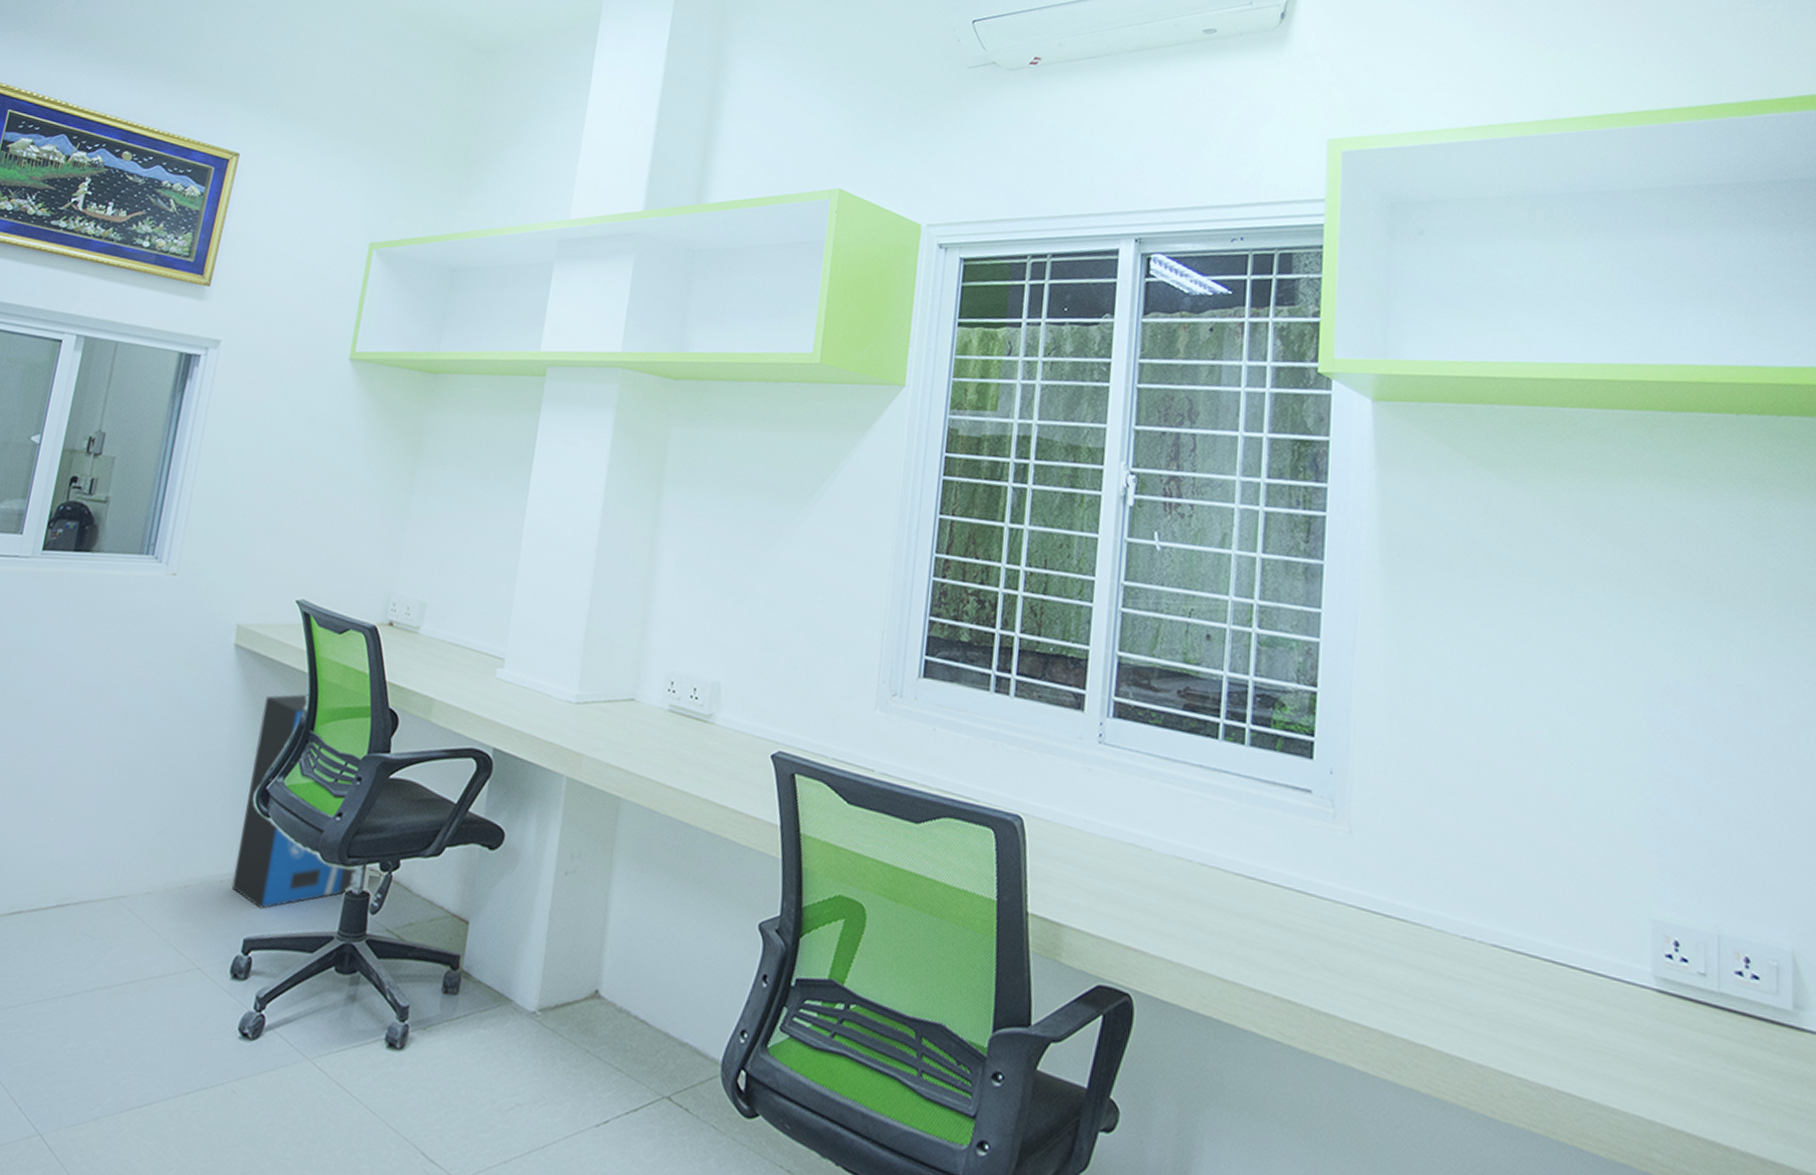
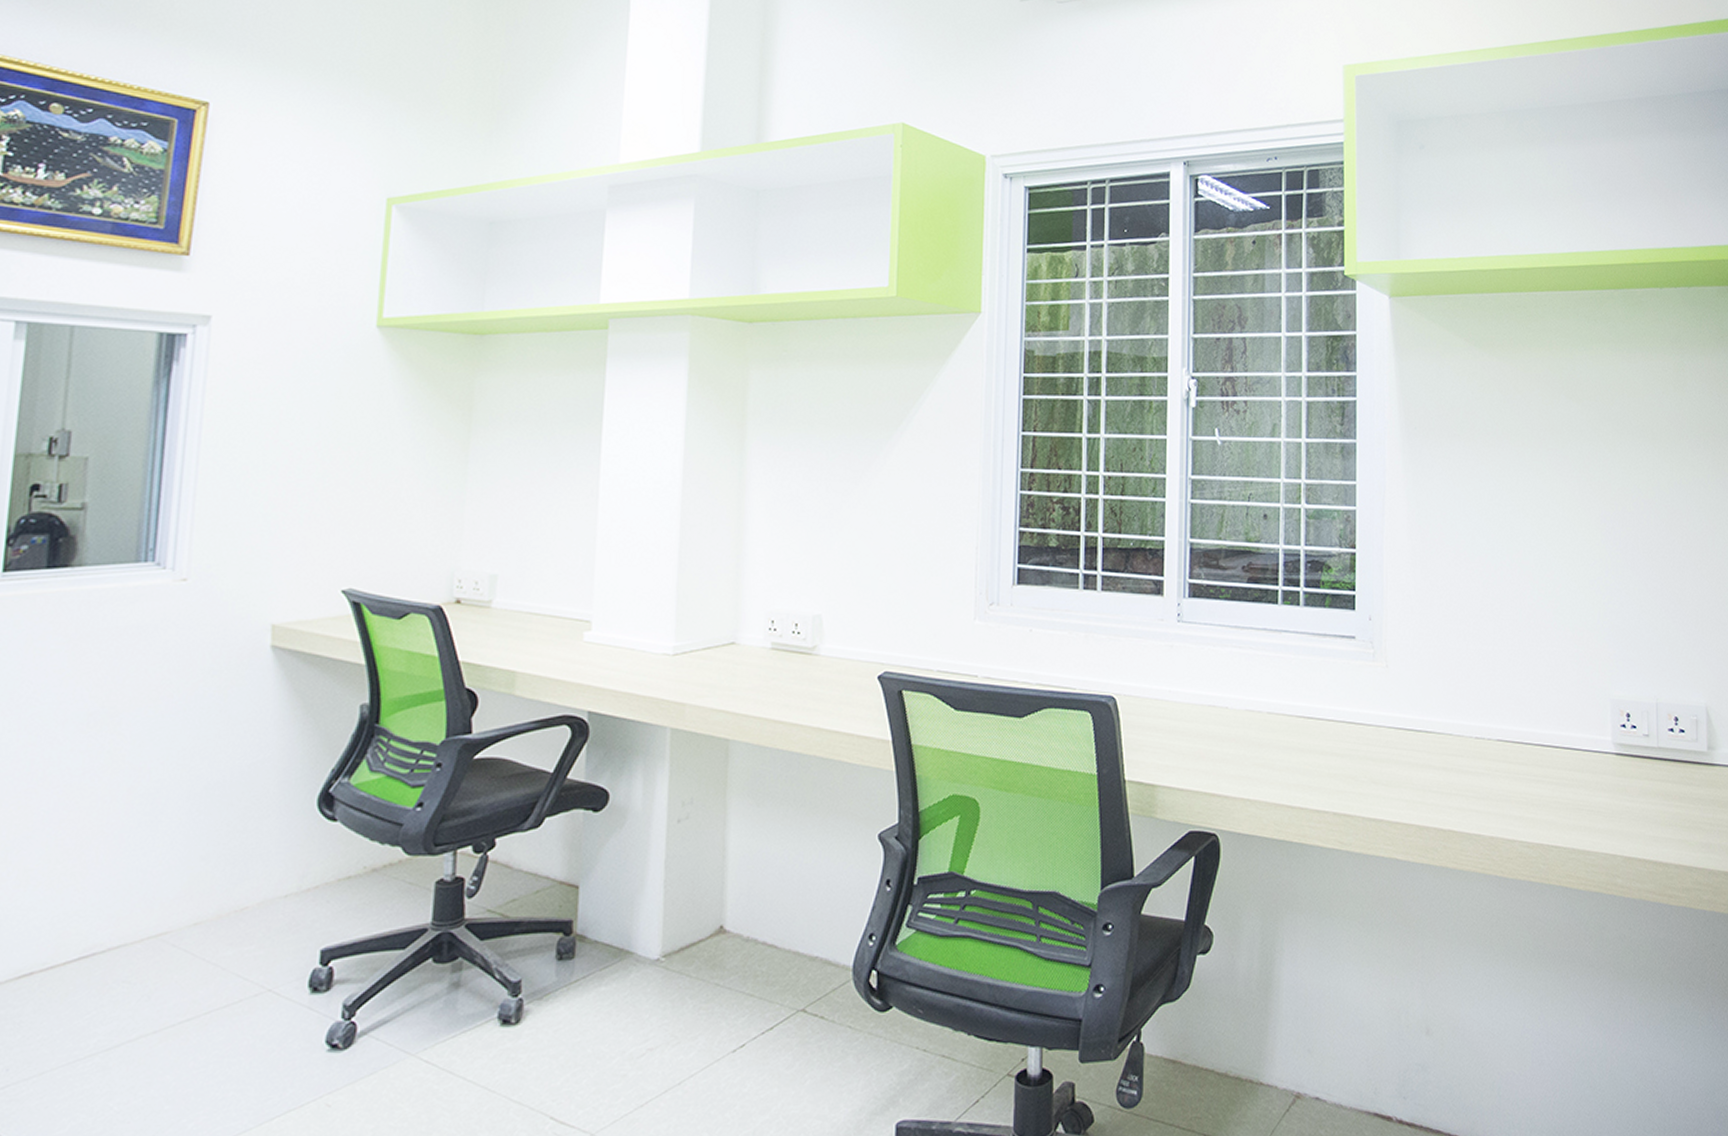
air purifier: present [231,693,358,910] -> none [299,687,450,916]

